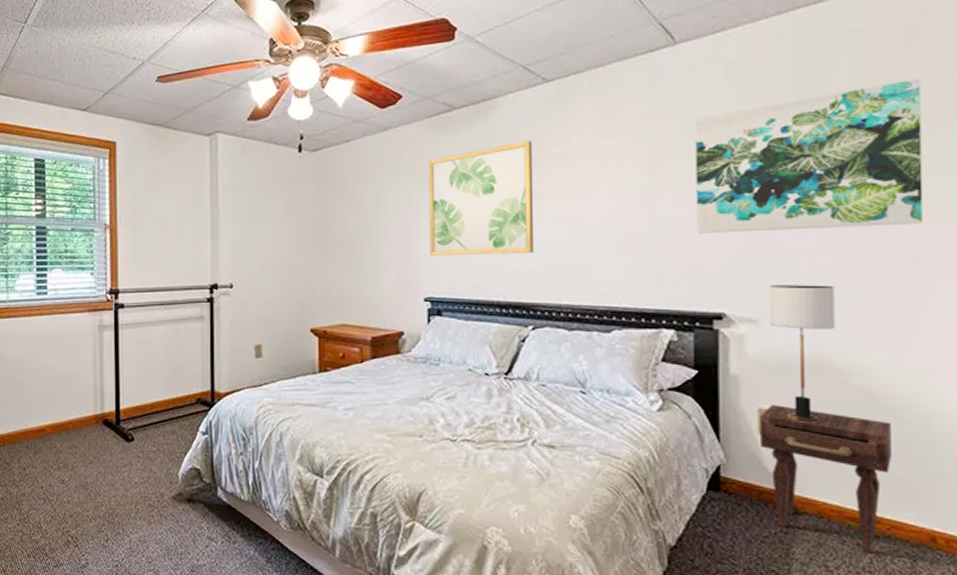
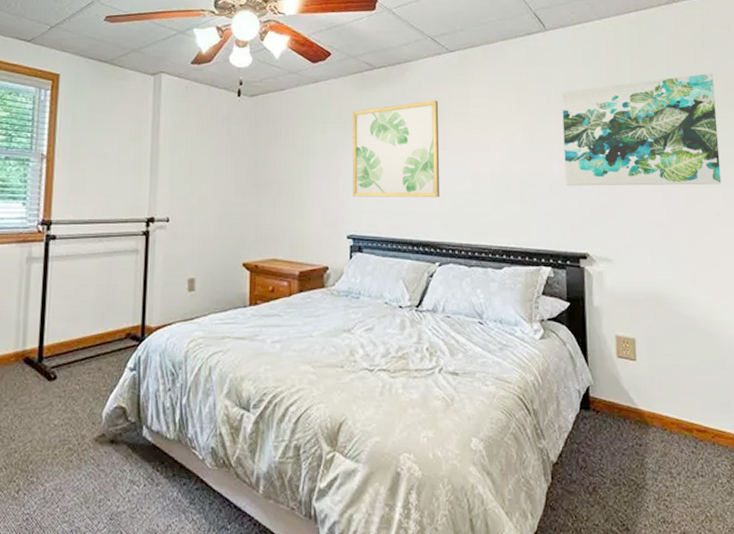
nightstand: present [759,405,891,553] -> none [616,332,712,459]
table lamp: present [770,285,835,423] -> none [620,230,667,347]

